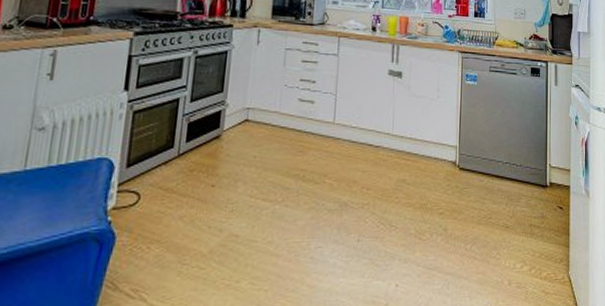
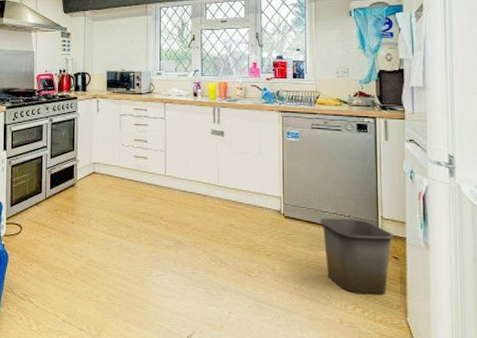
waste bin: none [494,168,560,250] -> present [320,218,395,295]

